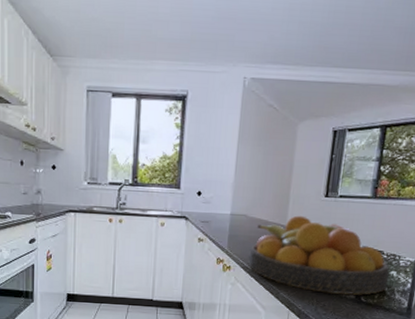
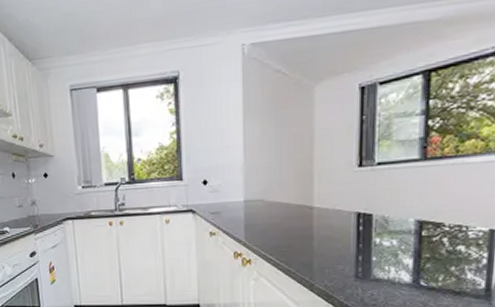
fruit bowl: present [249,215,390,296] -> none [272,192,456,281]

